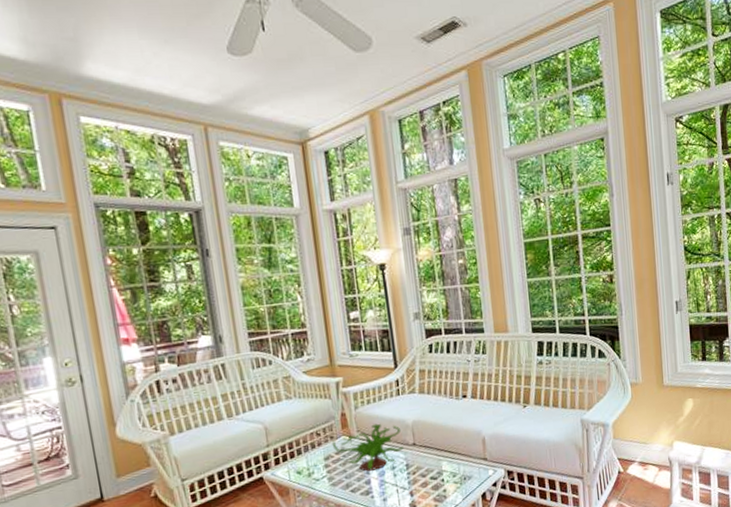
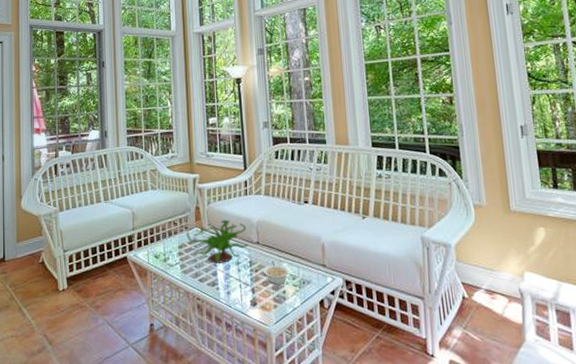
legume: none [421,461,449,485] -> present [263,261,289,285]

